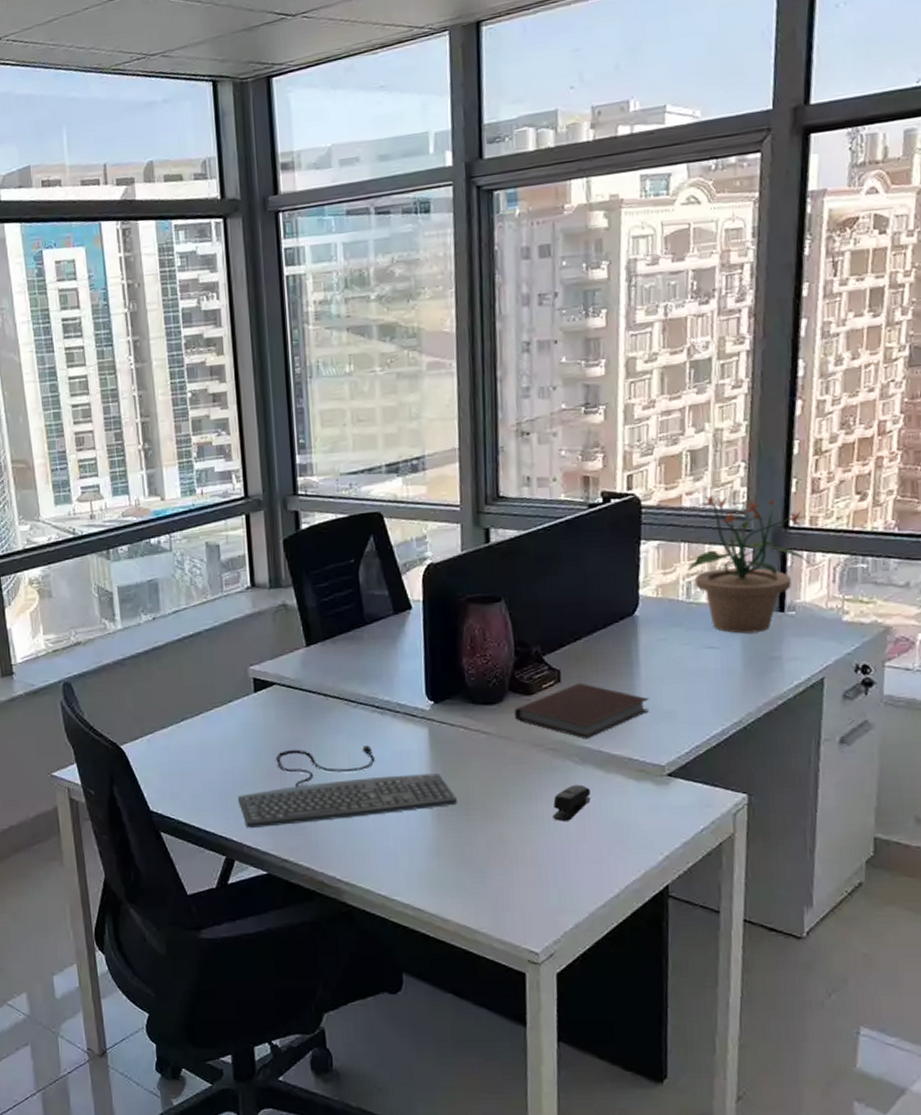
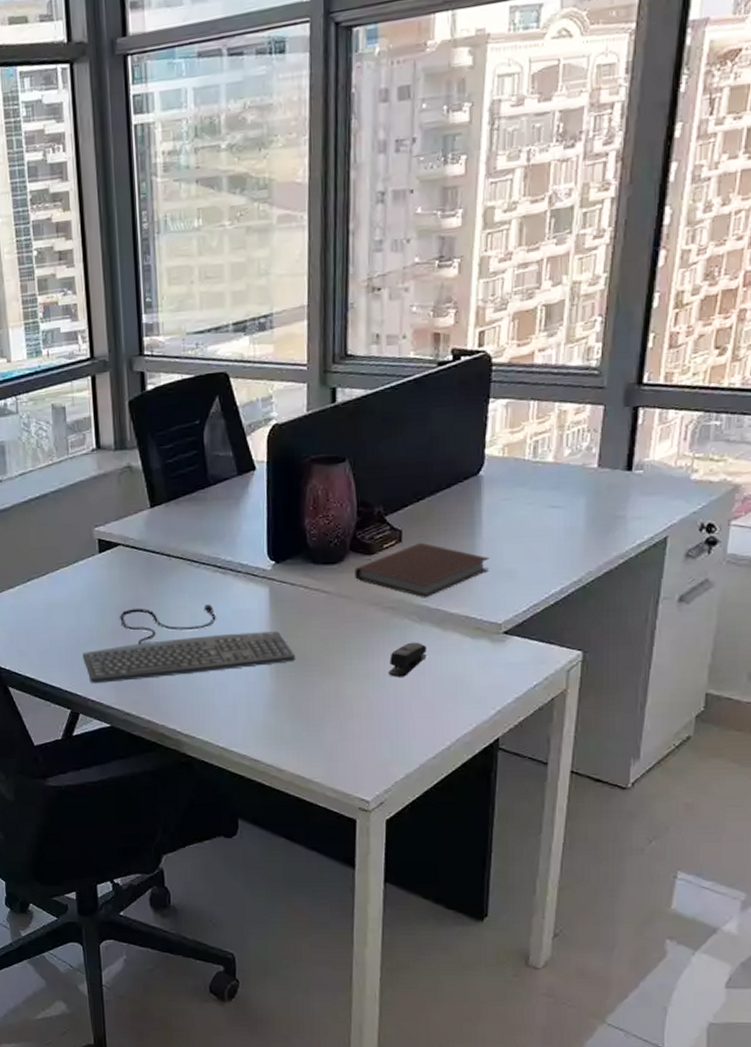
potted plant: present [687,495,810,634] -> none [536,351,662,493]

